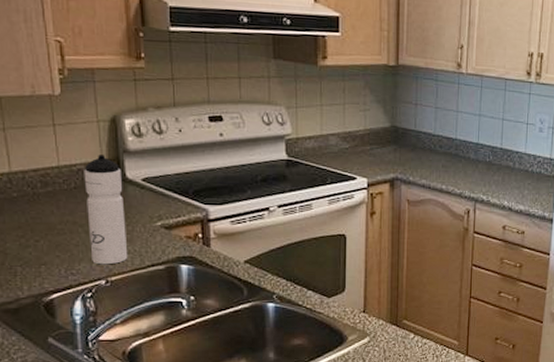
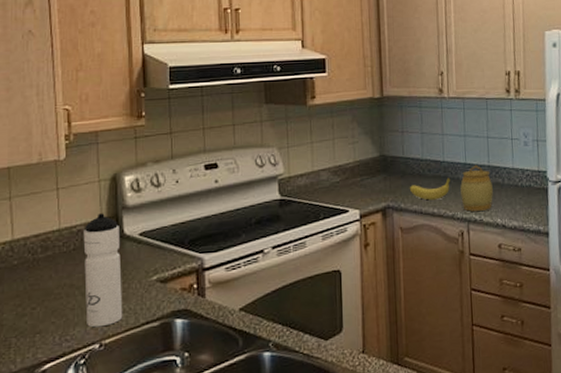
fruit: none [419,156,461,177] -> present [409,177,450,200]
jar: none [470,145,503,192] -> present [460,164,493,212]

